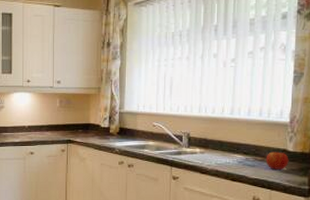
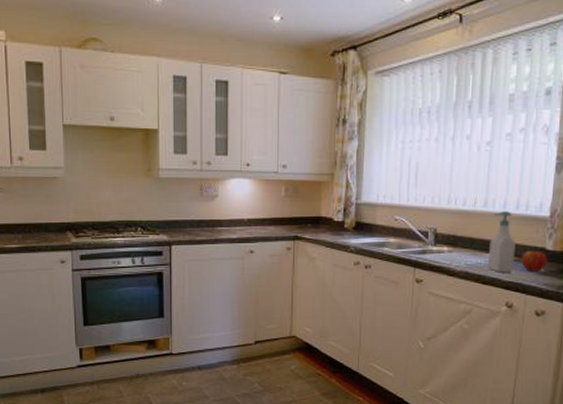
soap bottle: none [235,118,260,171] -> present [487,211,516,273]

